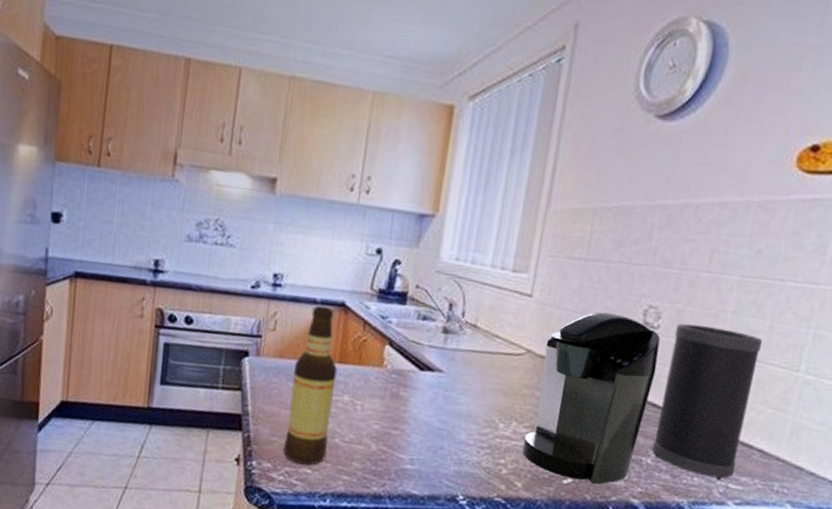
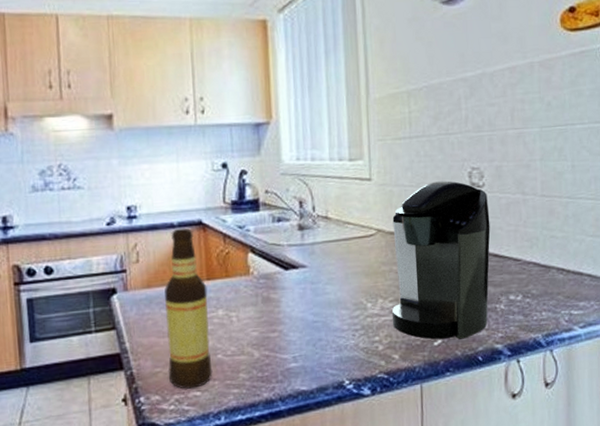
speaker: present [652,323,763,480] -> none [498,175,573,309]

